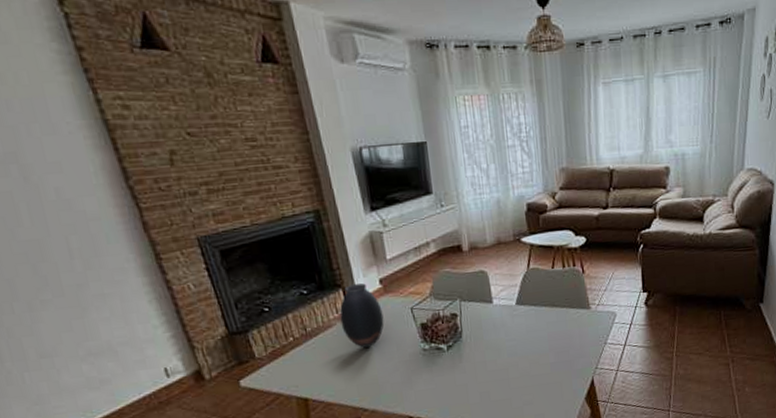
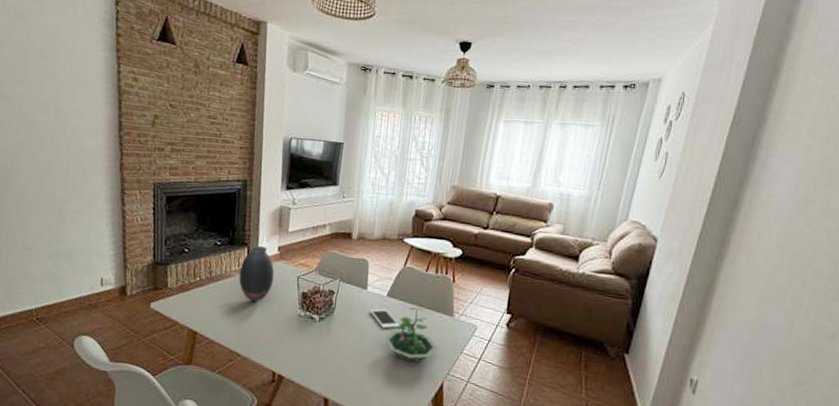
cell phone: none [501,319,537,340] -> present [370,308,400,329]
terrarium: none [522,308,581,367] -> present [384,307,438,363]

